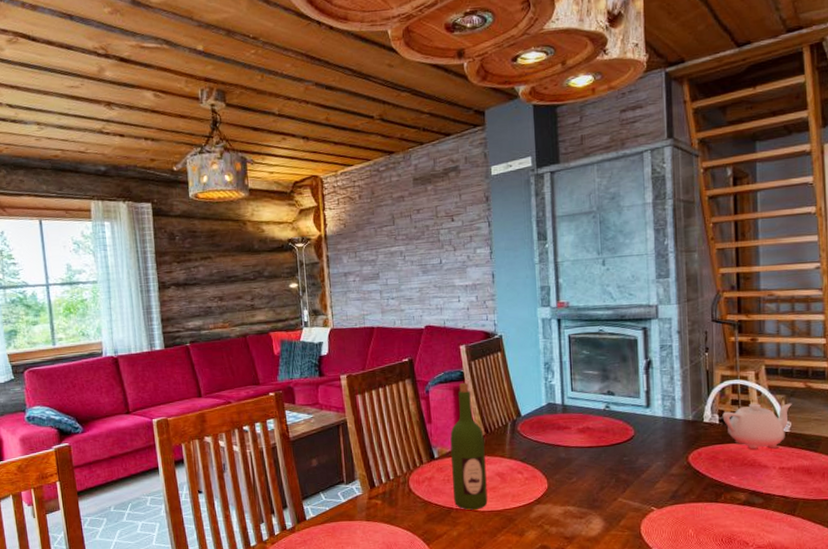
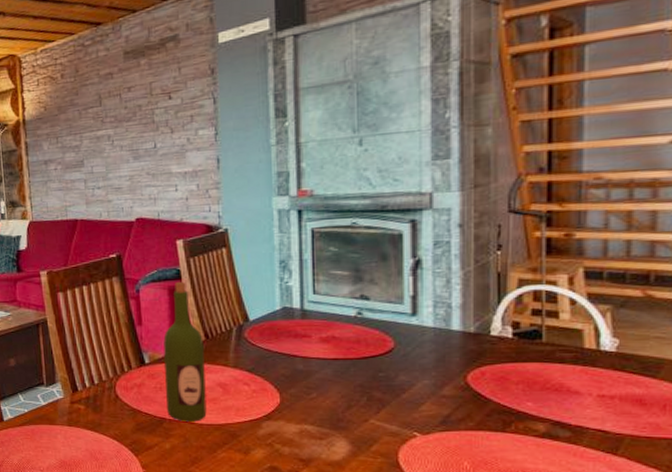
teapot: present [722,403,792,451] -> none [517,314,622,373]

